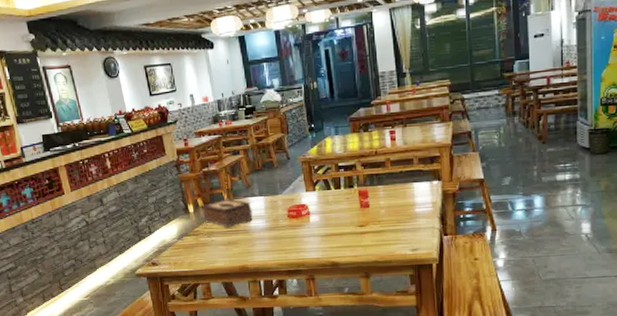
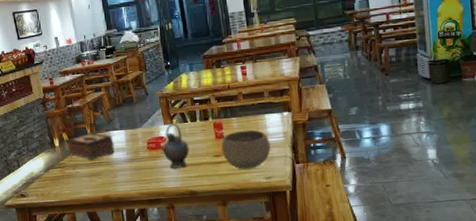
teapot: none [300,190,332,238] -> present [158,123,190,169]
bowl: none [366,198,418,240] -> present [221,129,271,169]

